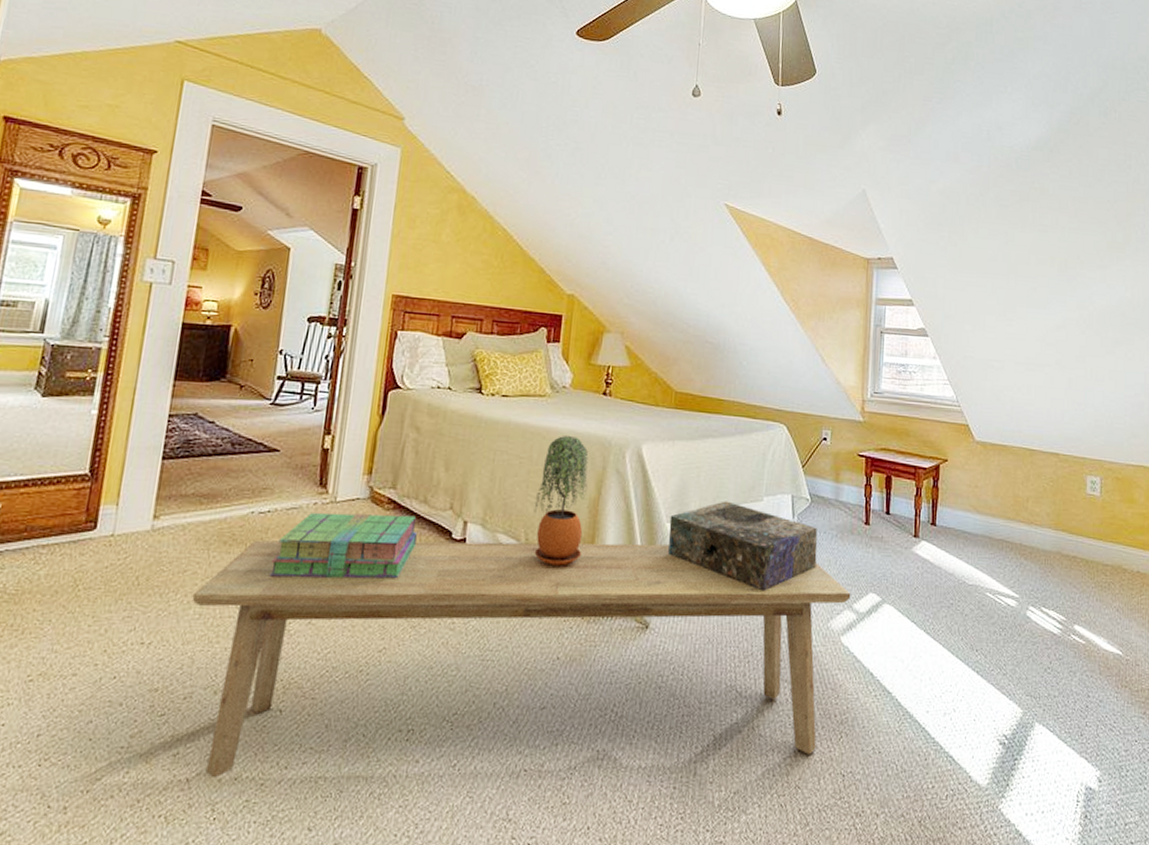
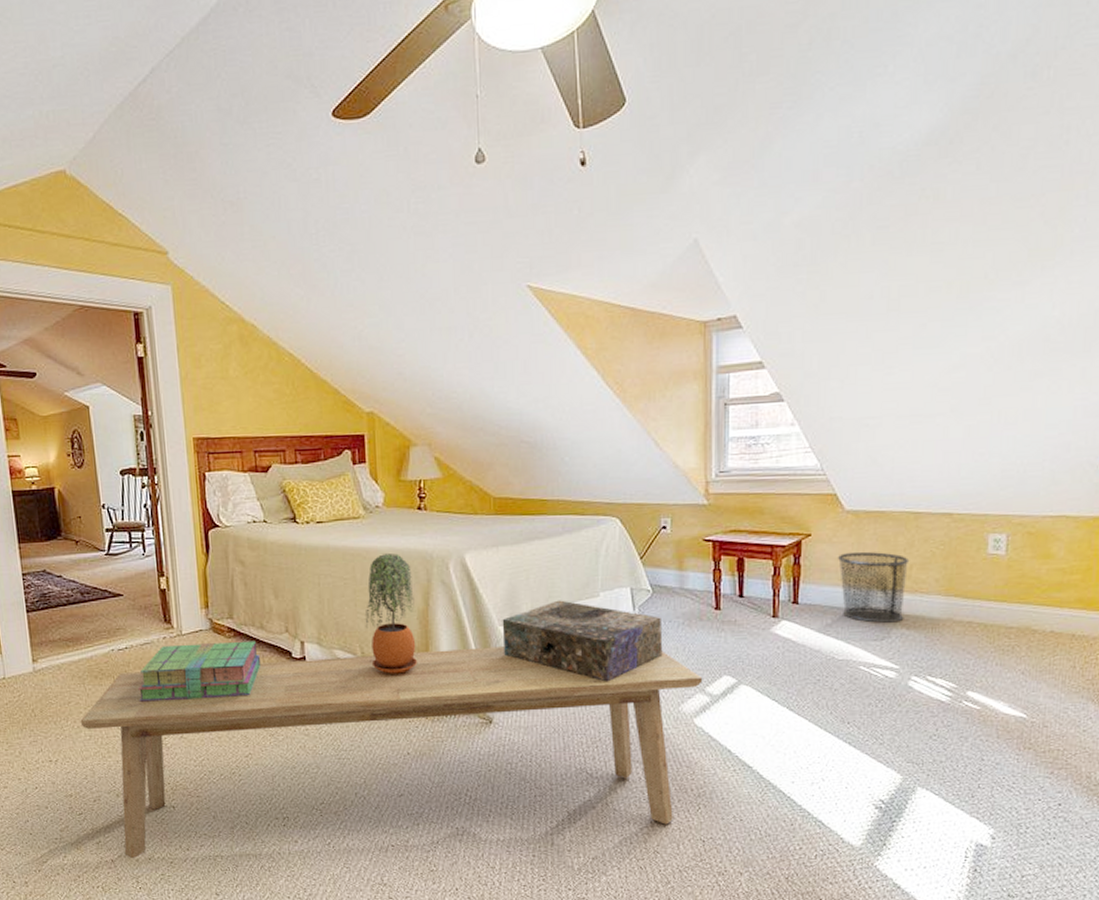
waste bin: none [968,480,1027,552] -> present [837,551,910,623]

